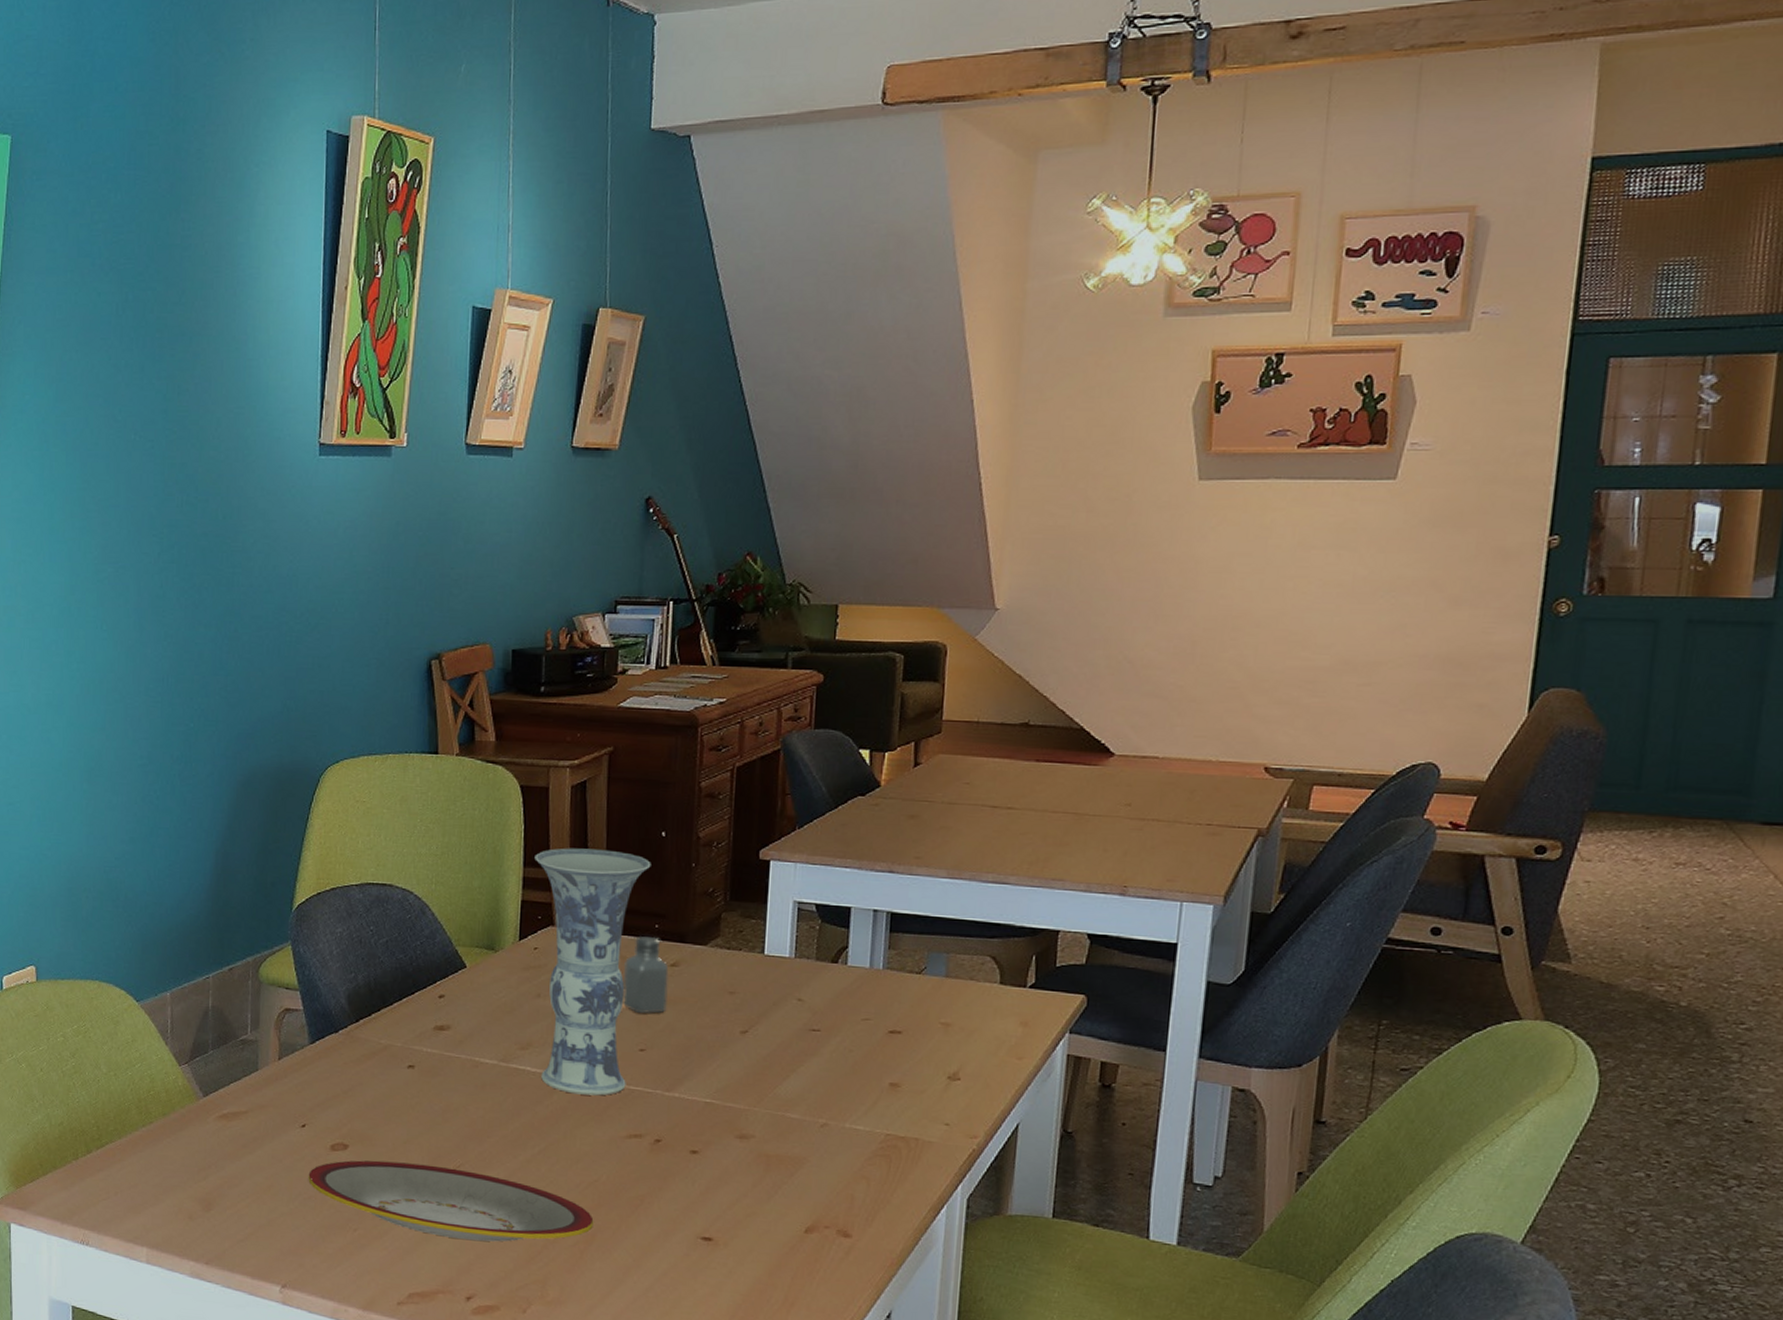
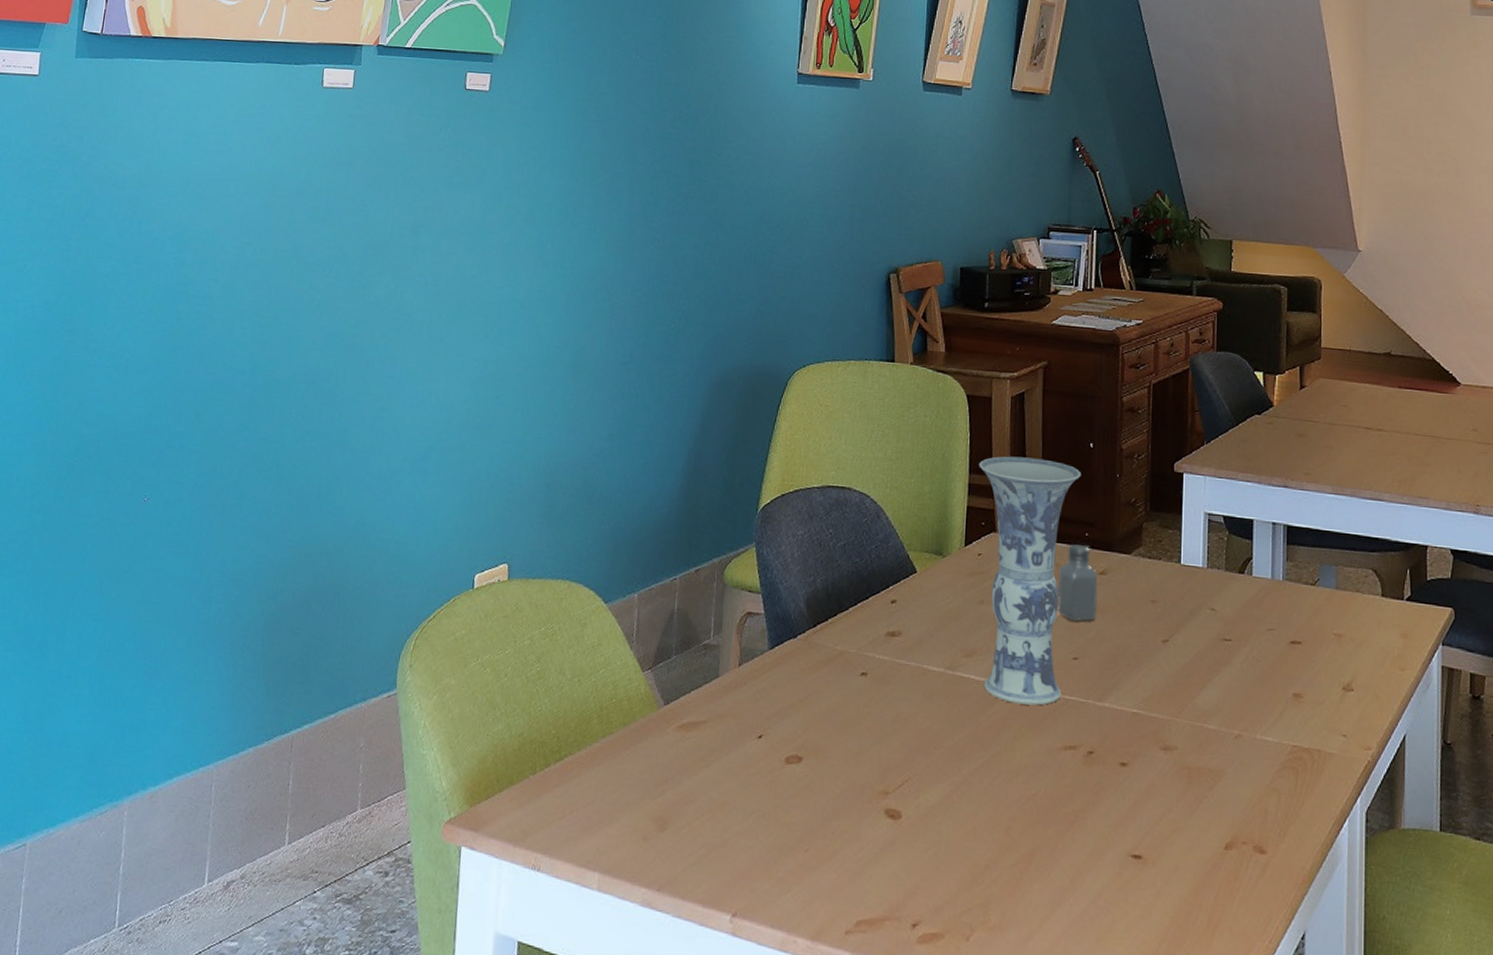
plate: present [308,1160,594,1242] -> none [762,774,1033,862]

